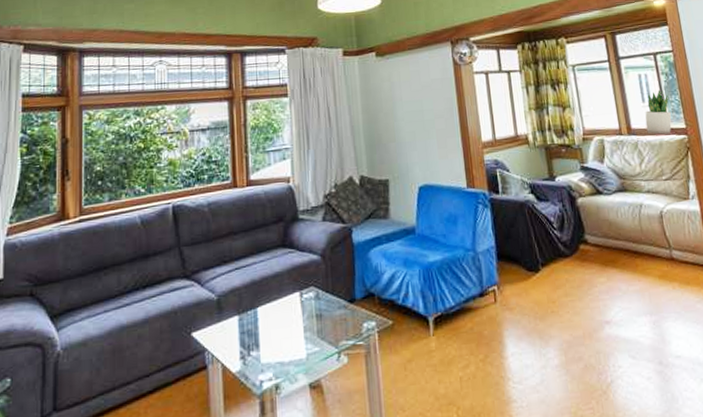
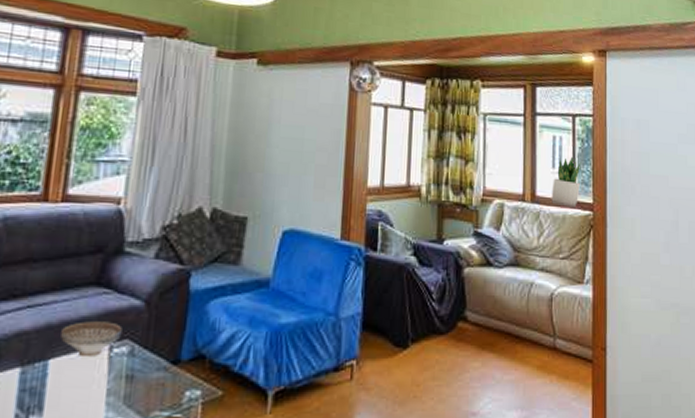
decorative bowl: none [263,274,308,304] -> present [61,321,122,358]

